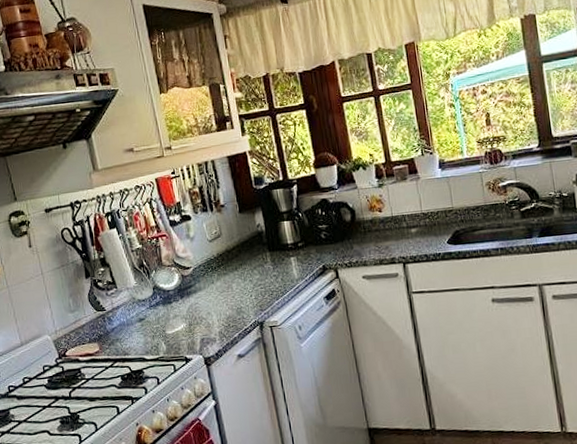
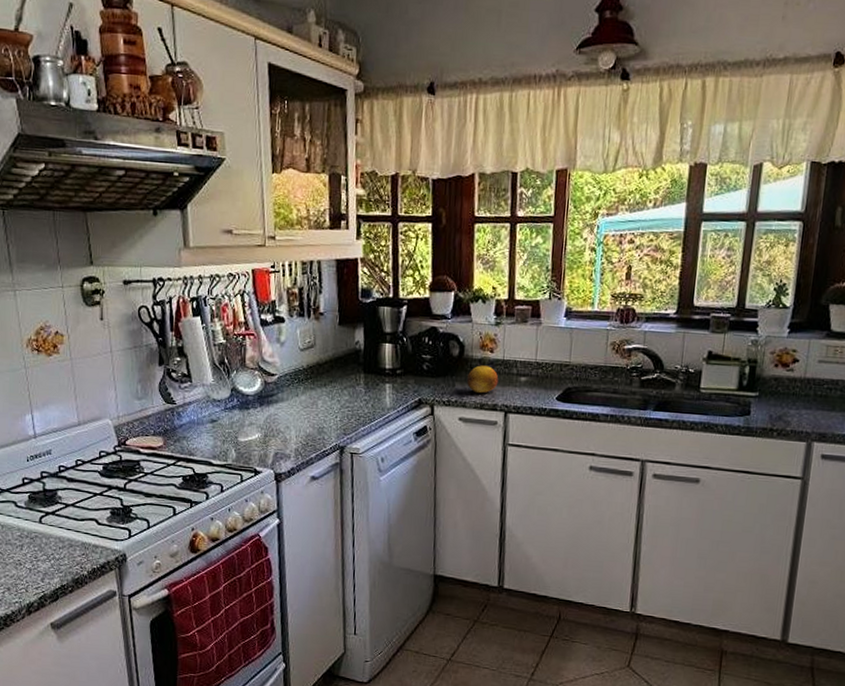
fruit: none [362,224,392,251] -> present [466,365,499,394]

